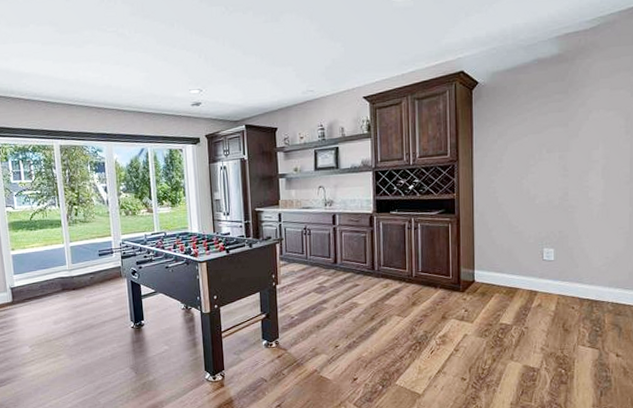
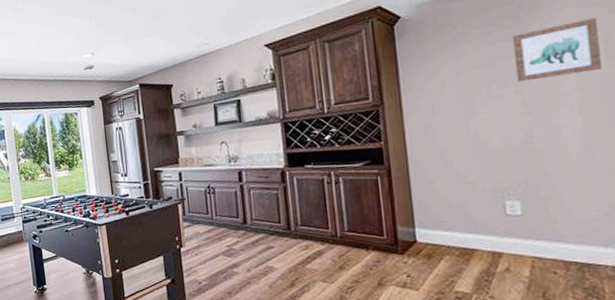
wall art: none [561,99,621,149] -> present [511,18,601,82]

